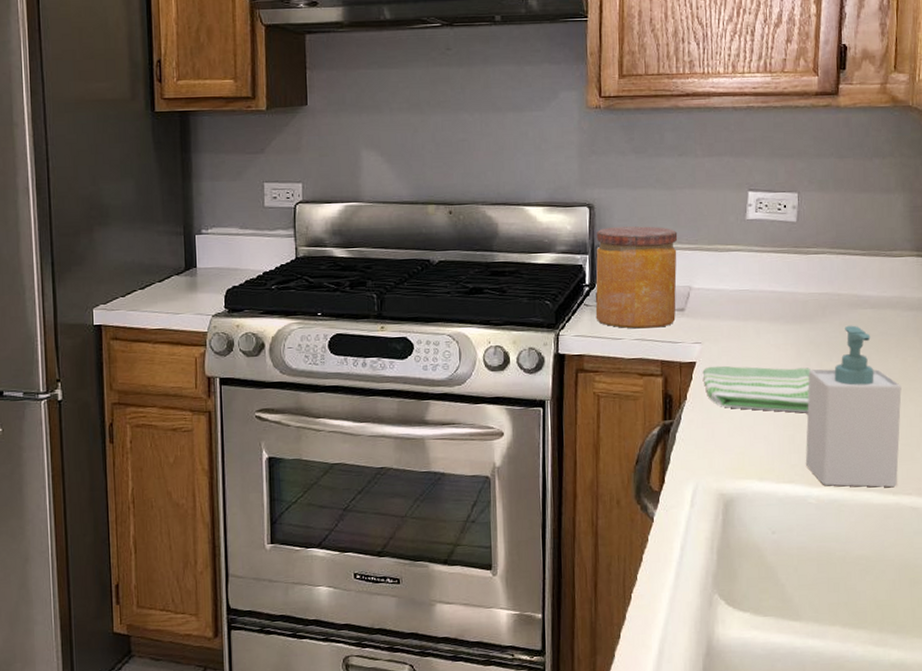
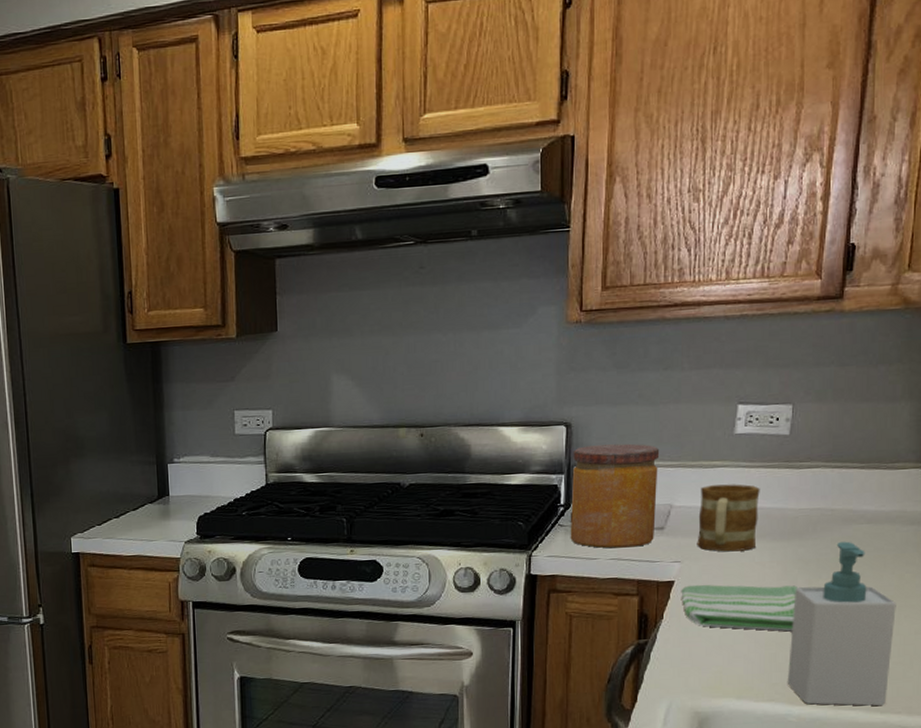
mug: none [715,267,772,334] -> present [697,484,760,552]

